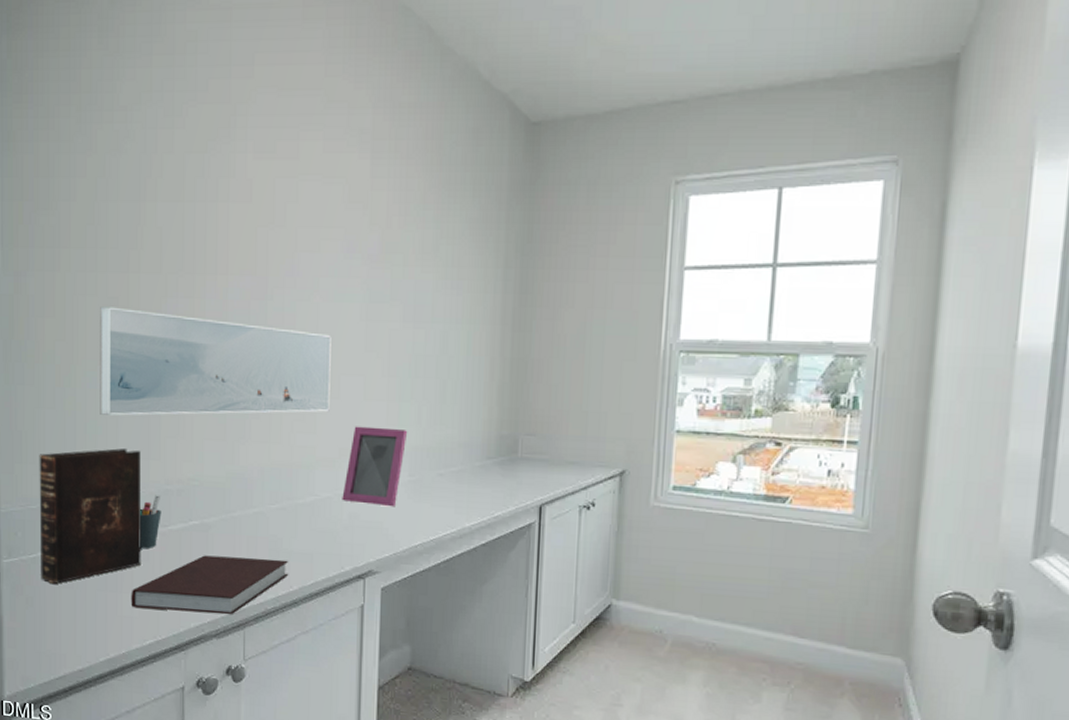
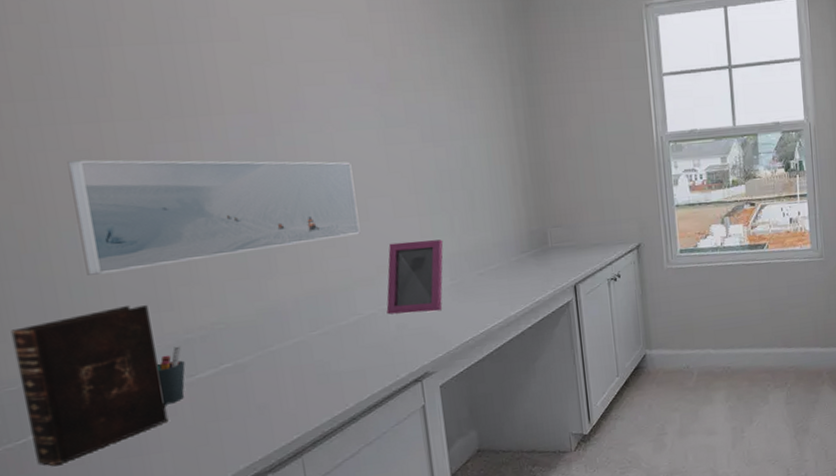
notebook: present [131,555,288,615] -> none [160,381,341,466]

